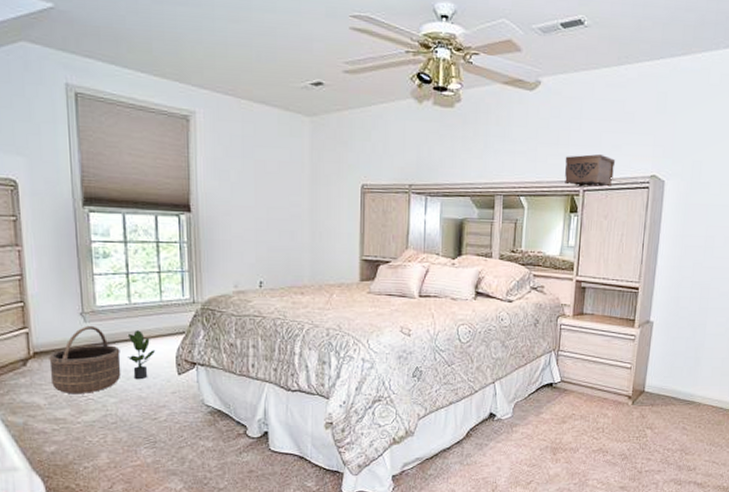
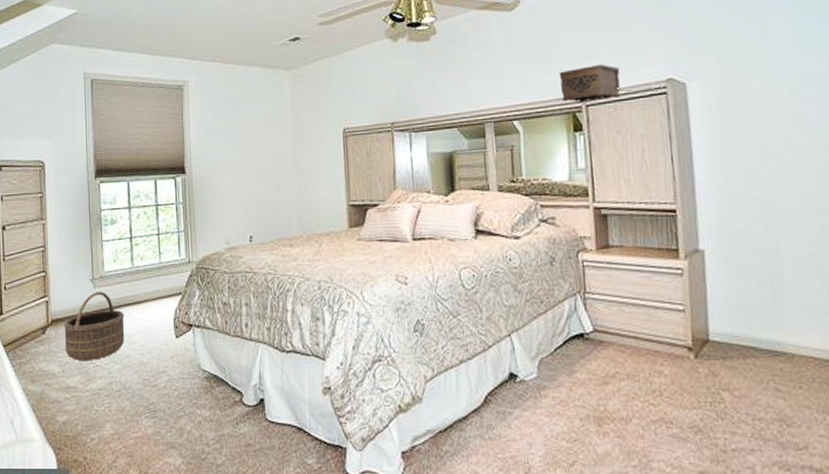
potted plant: present [127,330,156,380] -> none [130,293,156,345]

